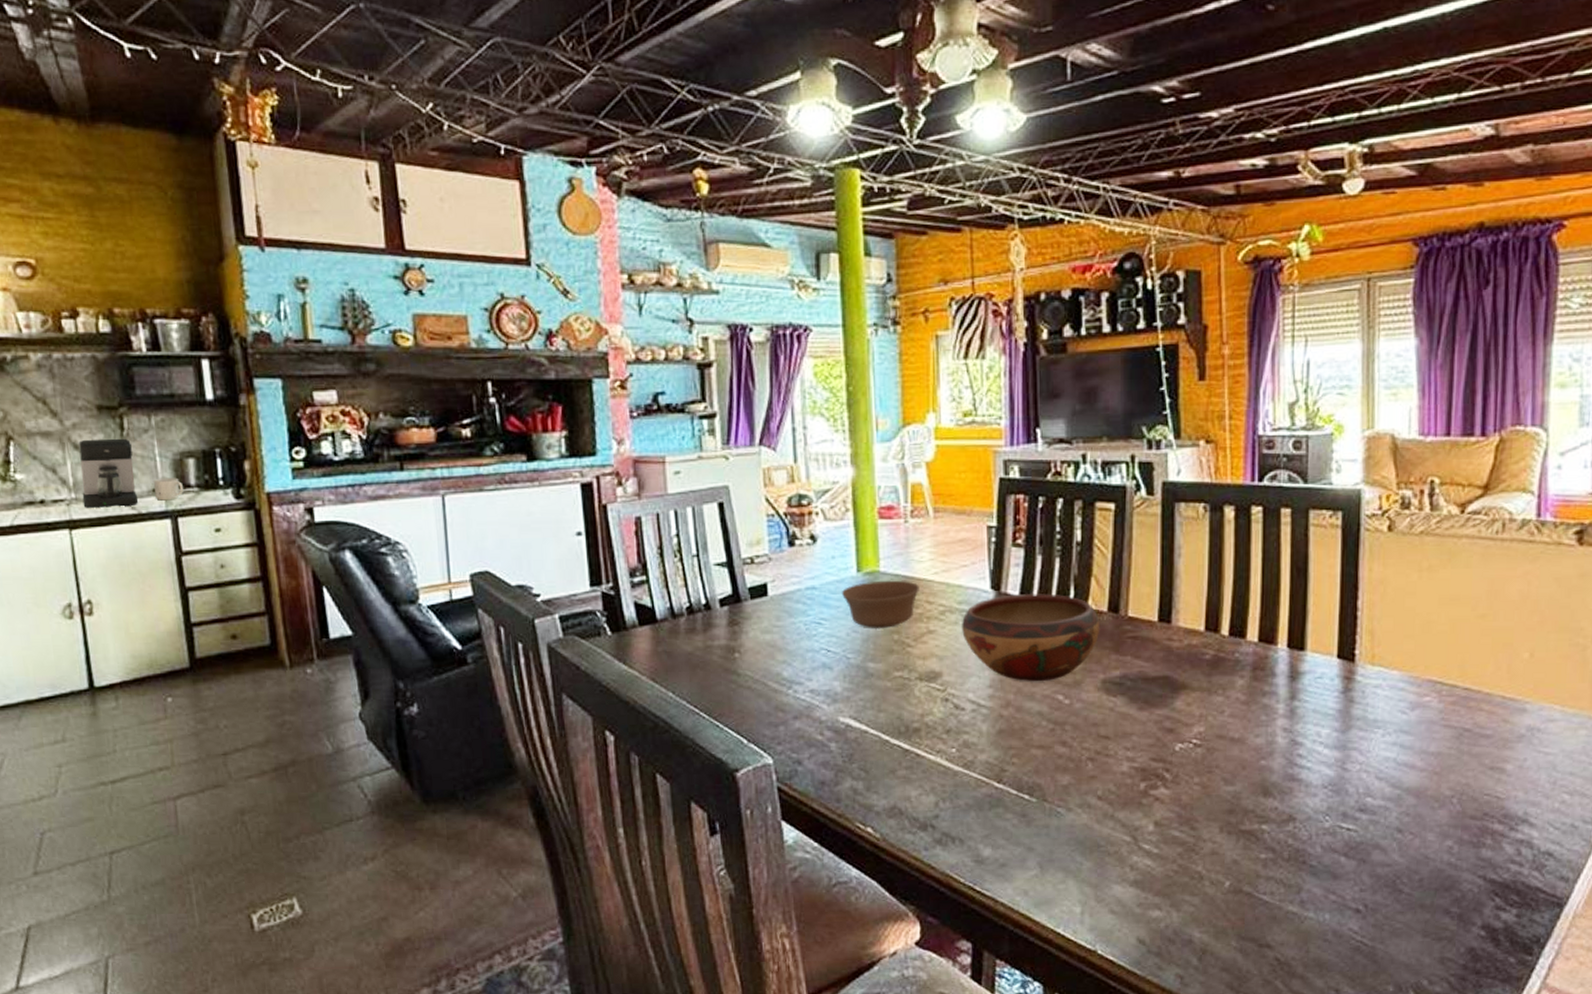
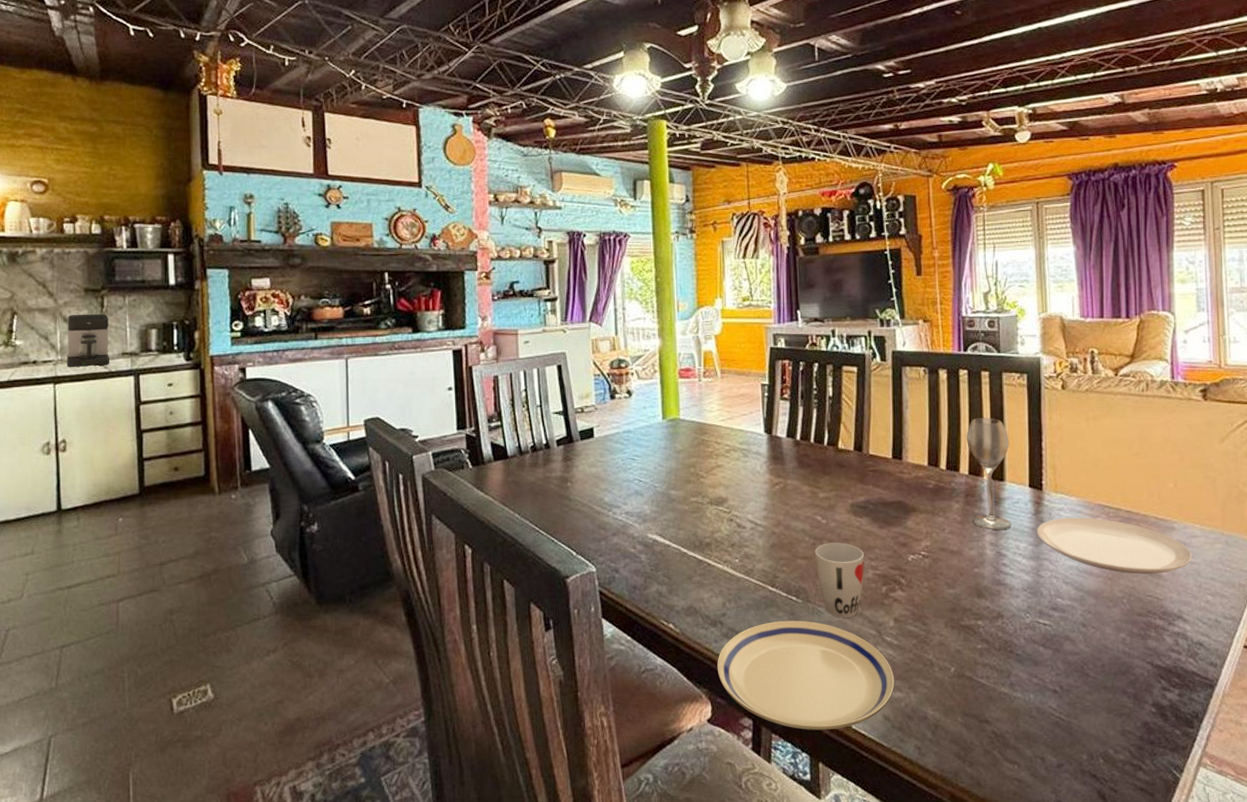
mug: present [153,477,183,501] -> none [122,344,146,362]
bowl: present [841,580,919,628] -> none [650,425,710,463]
plate: none [927,823,1153,956] -> present [717,620,895,731]
decorative bowl: present [962,594,1100,681] -> none [743,436,849,505]
cup: none [1055,728,1118,821] -> present [815,542,864,618]
wineglass: none [1257,569,1314,712] -> present [966,418,1011,530]
plate: none [1345,696,1547,767] -> present [1037,517,1192,574]

